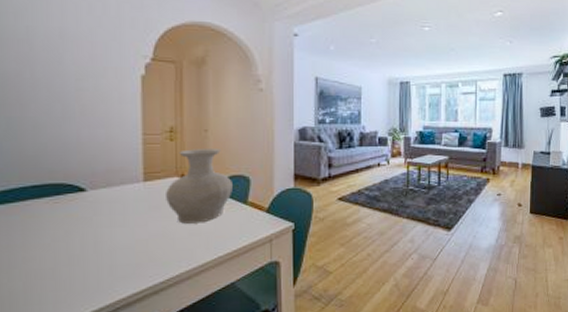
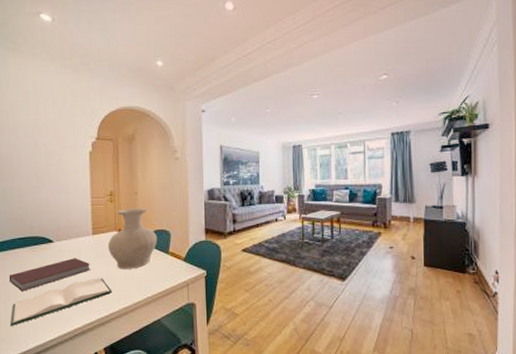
notebook: none [15,211,140,256] -> present [9,258,90,291]
hardback book: none [17,235,170,304] -> present [10,278,112,327]

